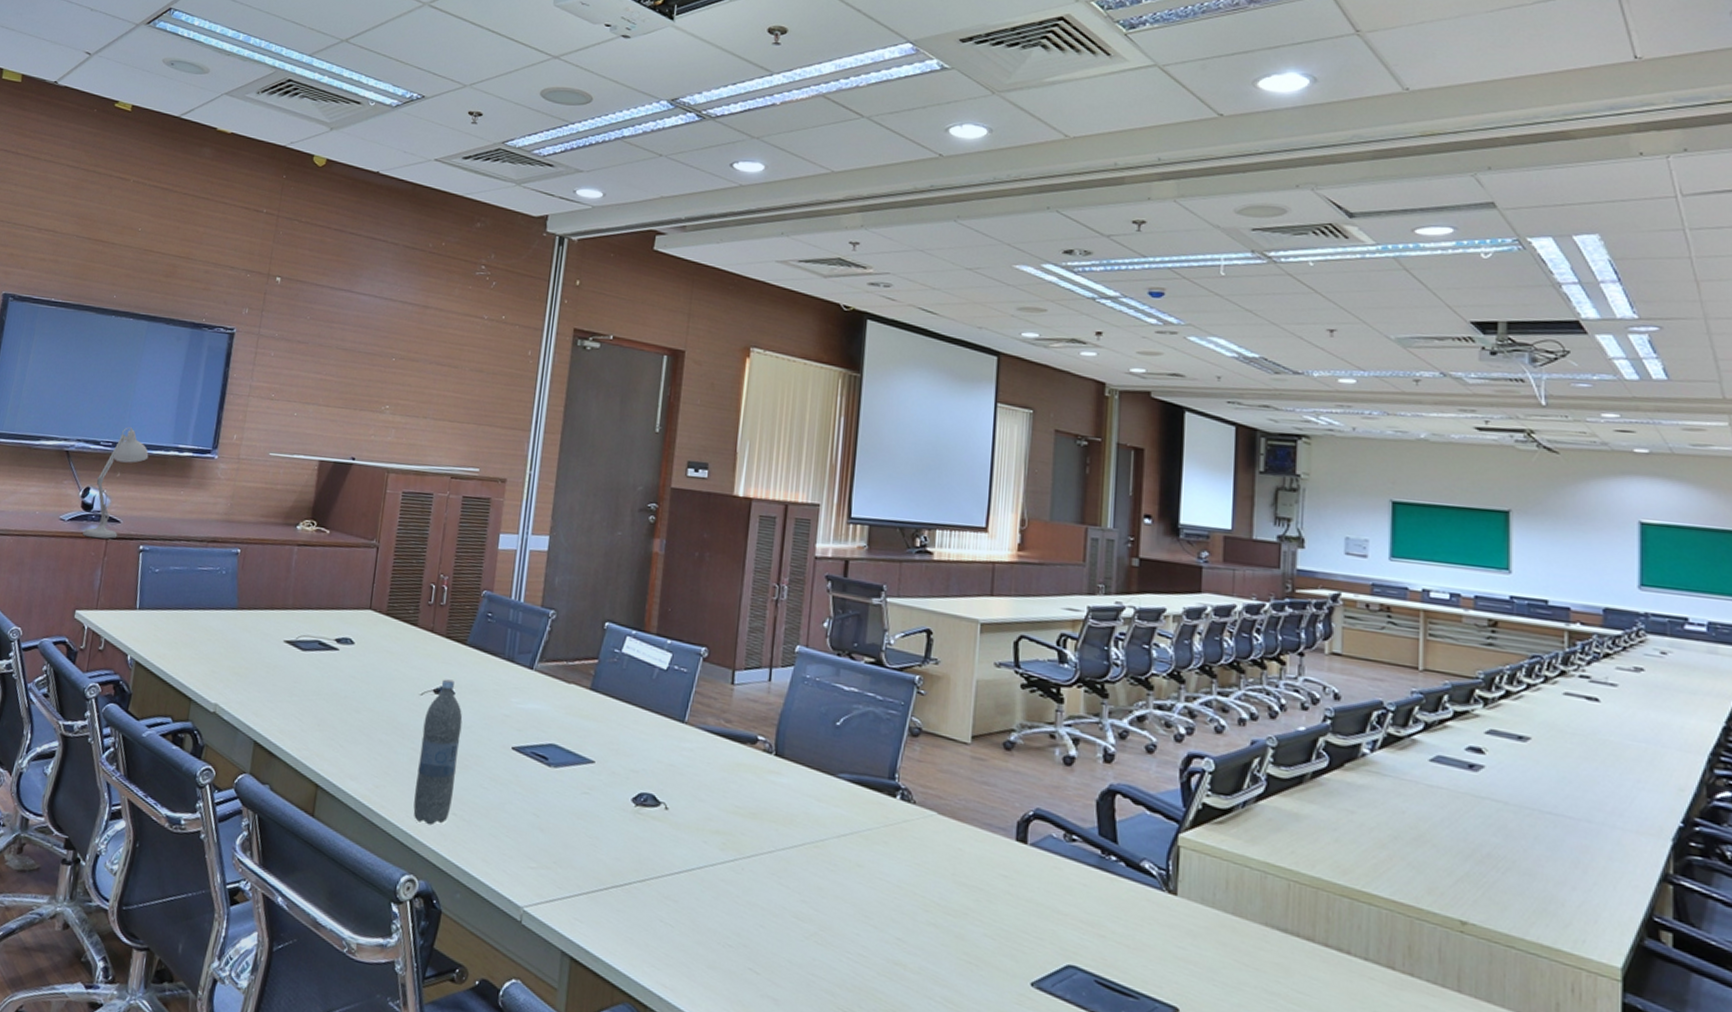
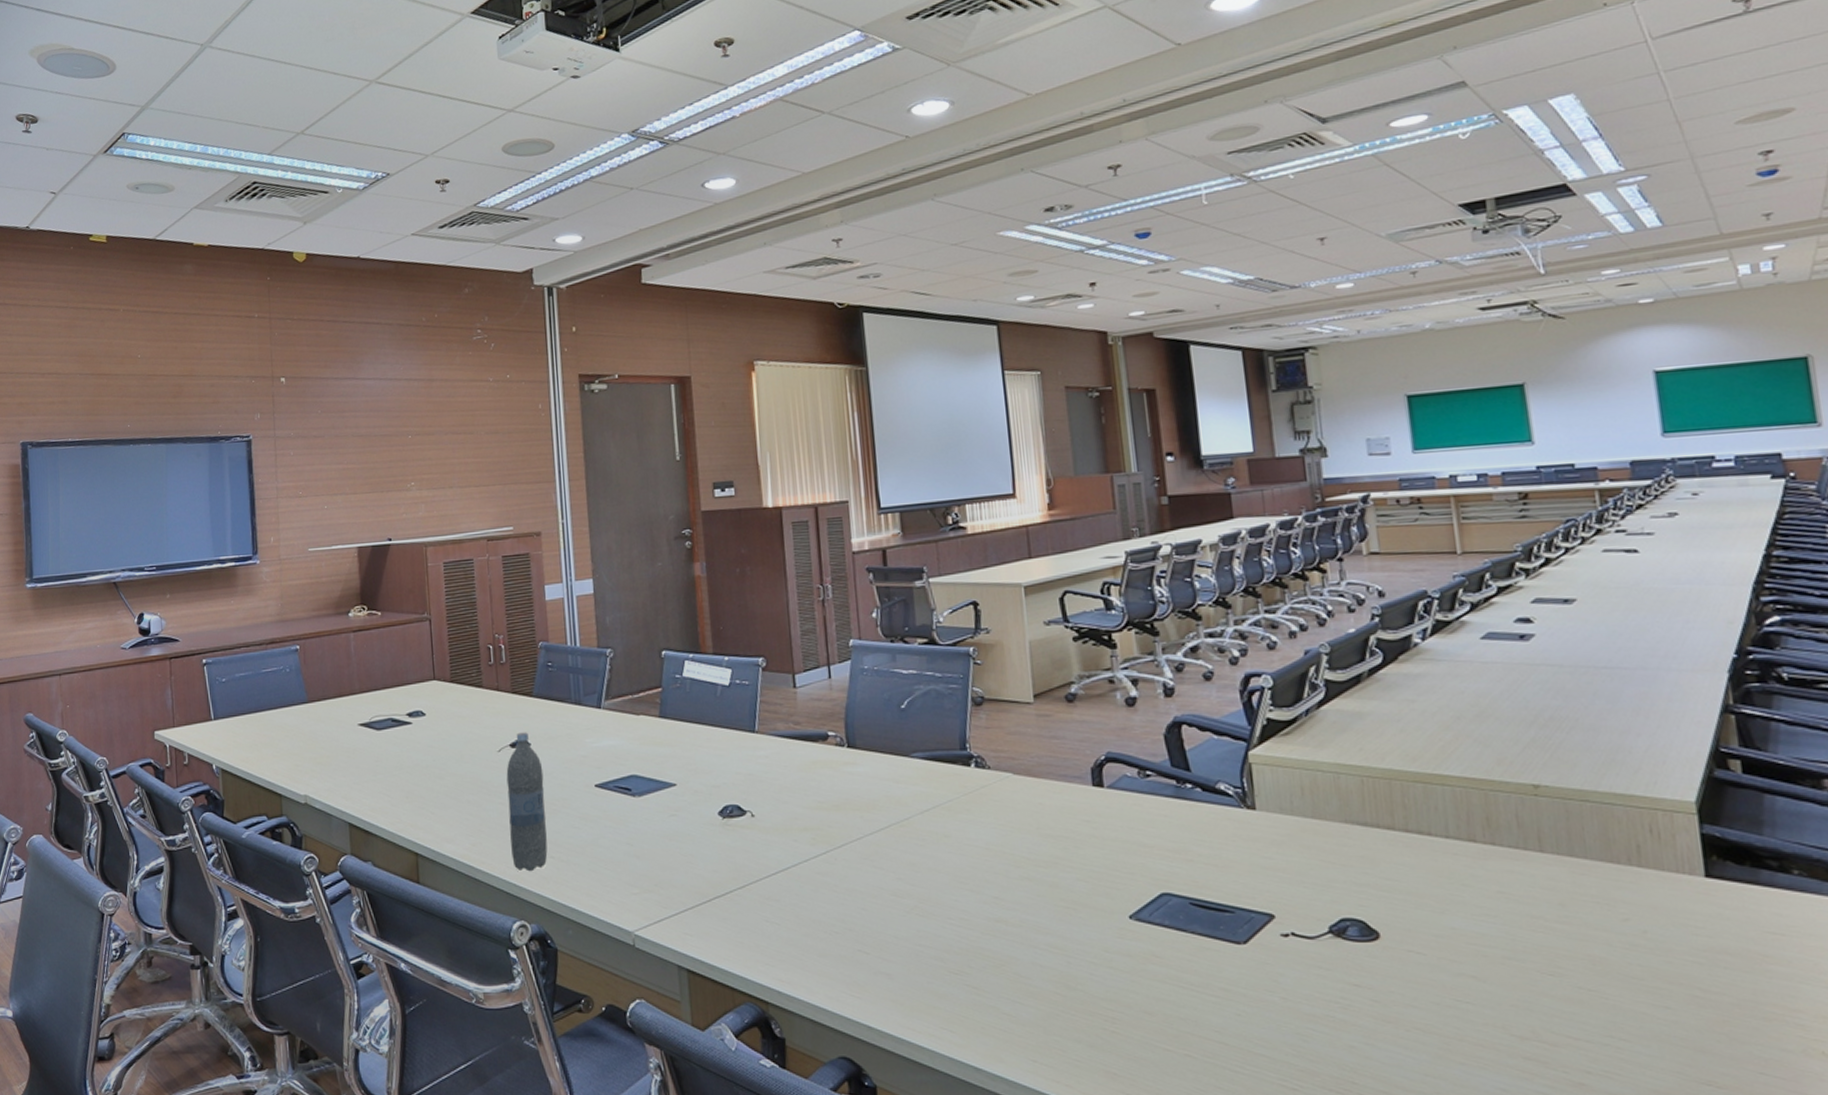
desk lamp: present [82,427,149,539] -> none [146,548,193,661]

